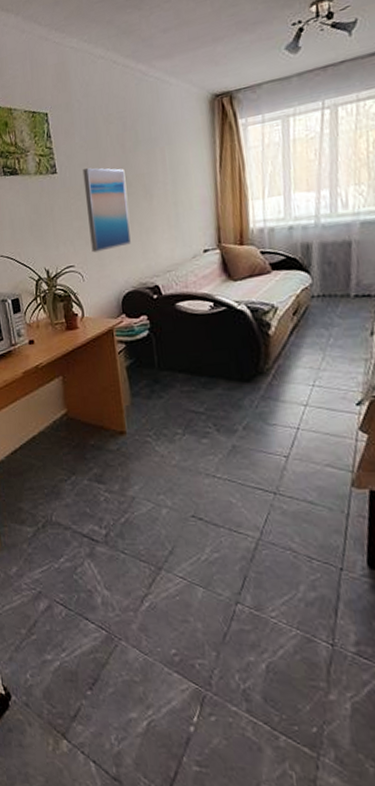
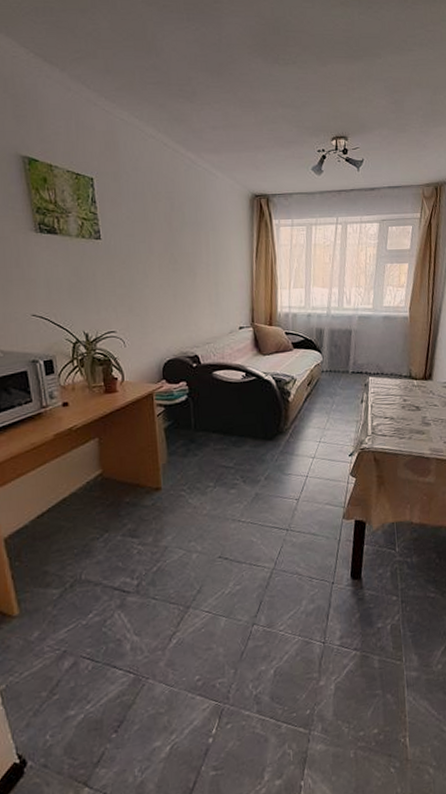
wall art: present [82,167,131,253] -> none [128,240,174,321]

